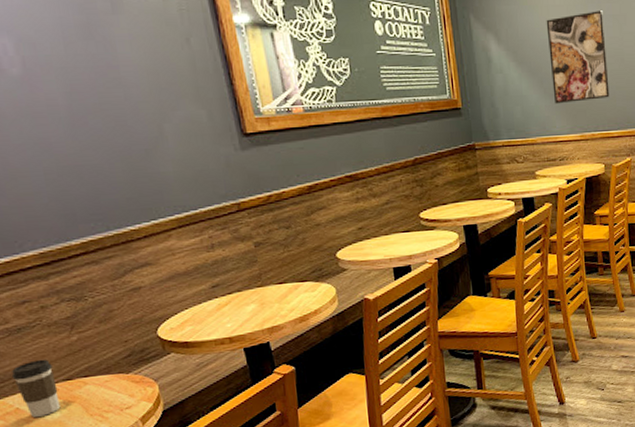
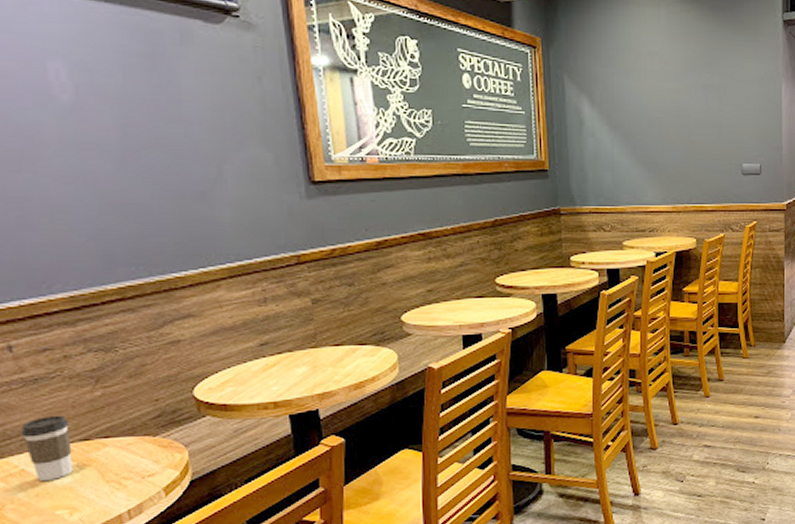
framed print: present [546,10,610,104] -> none [643,80,705,173]

